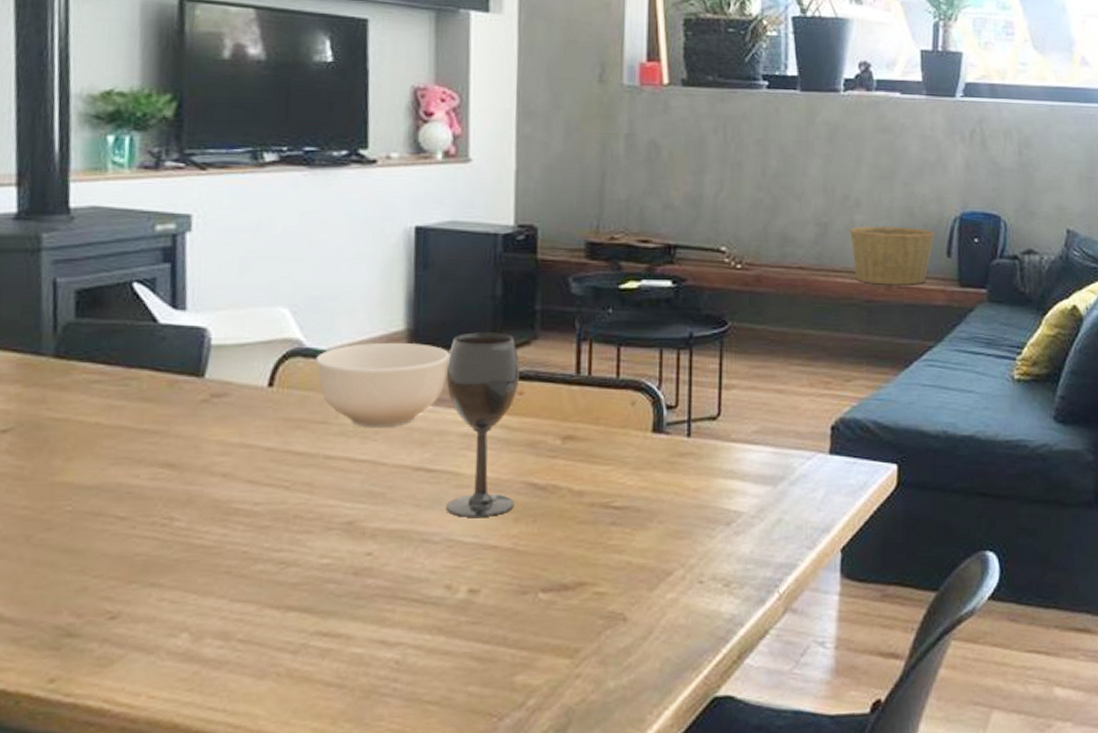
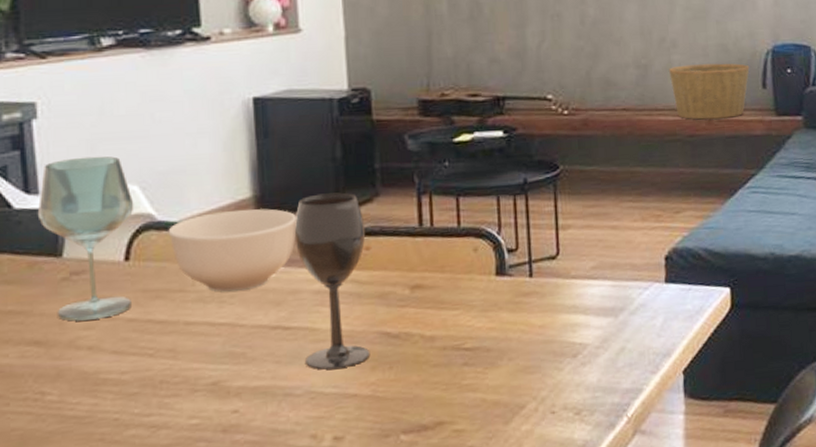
wine glass: none [182,275,283,446] -> present [37,156,134,321]

